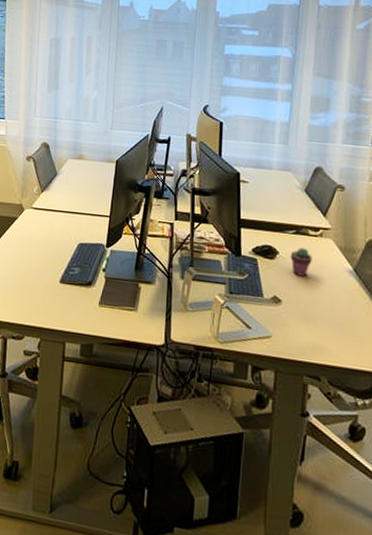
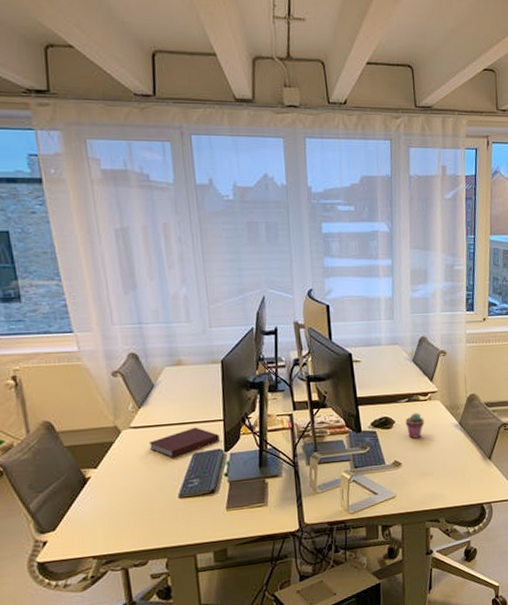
notebook: none [44,218,105,244] -> present [150,427,221,458]

